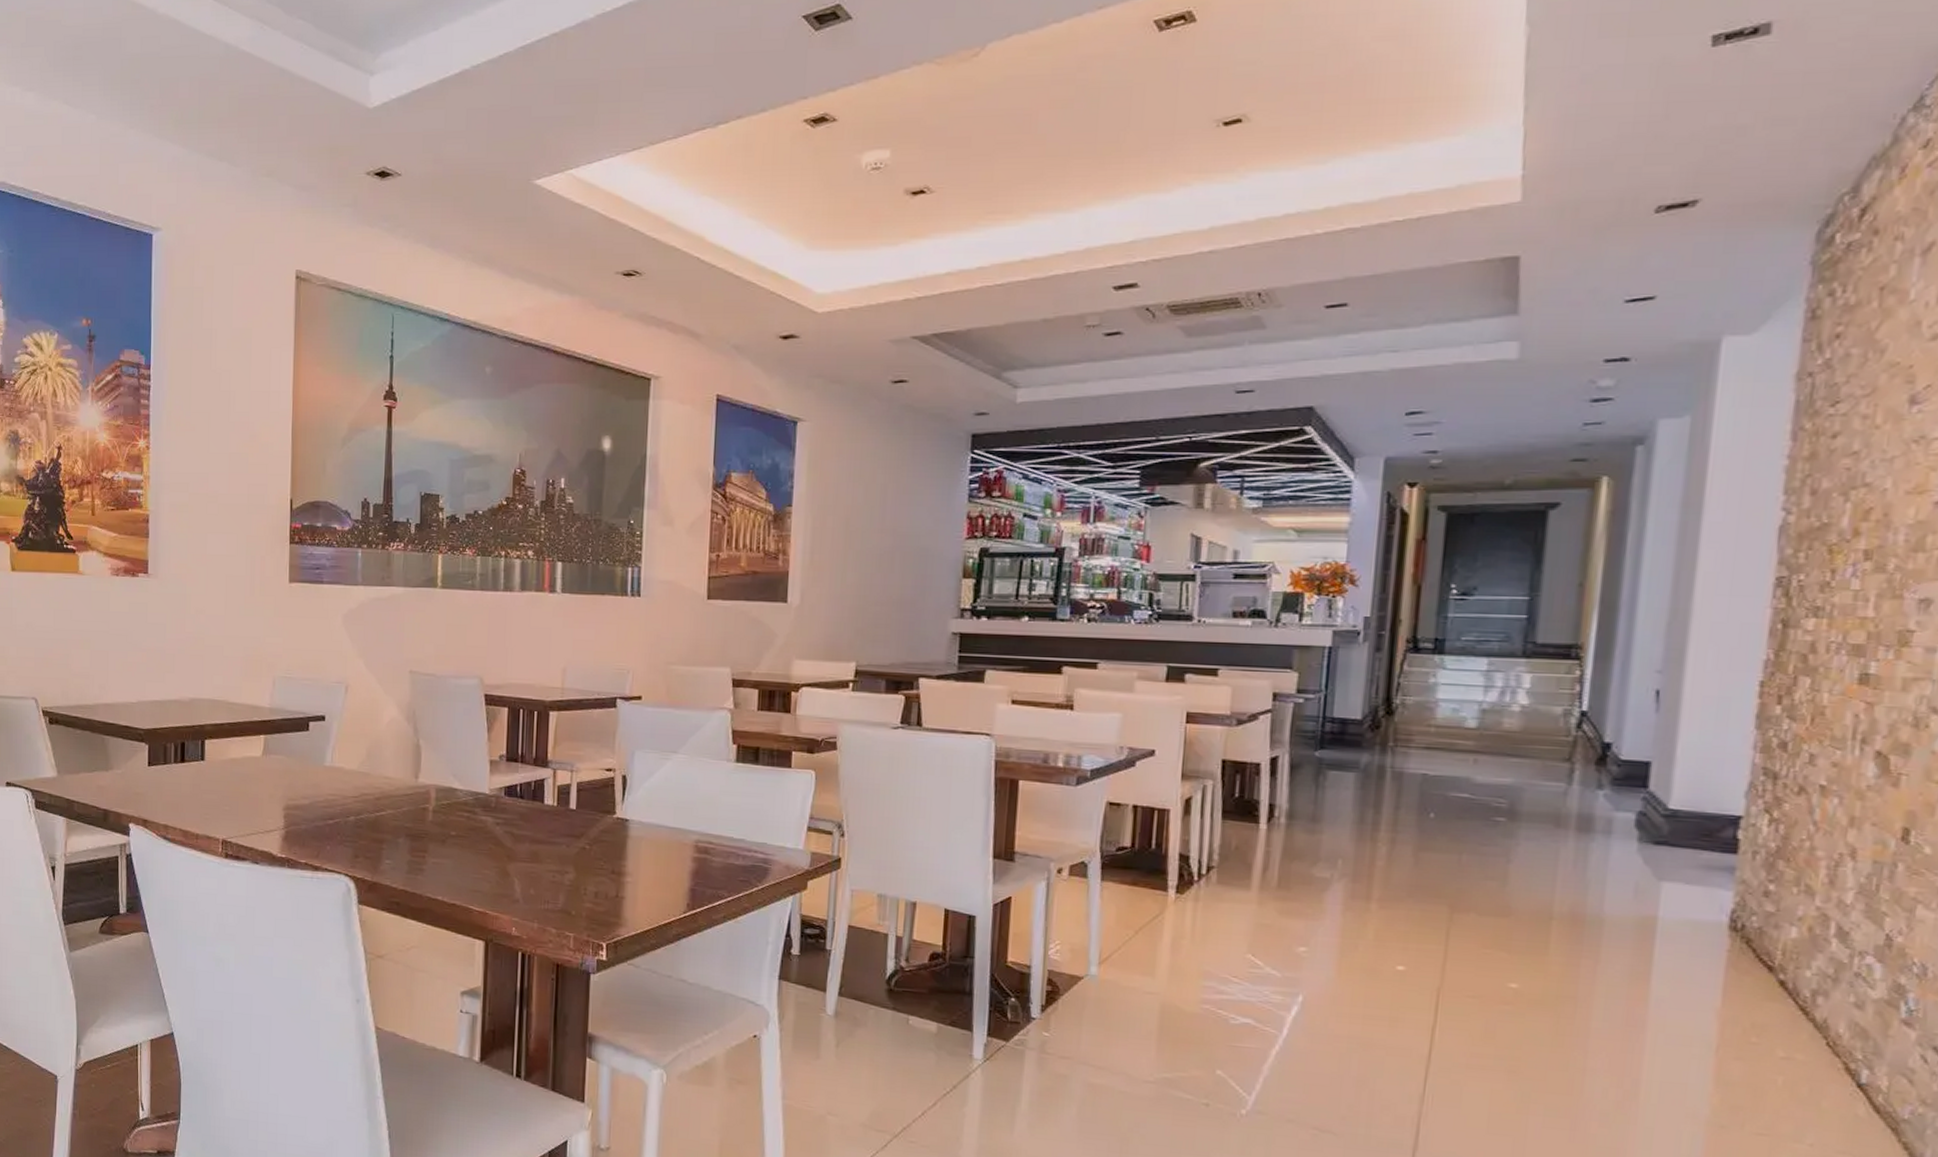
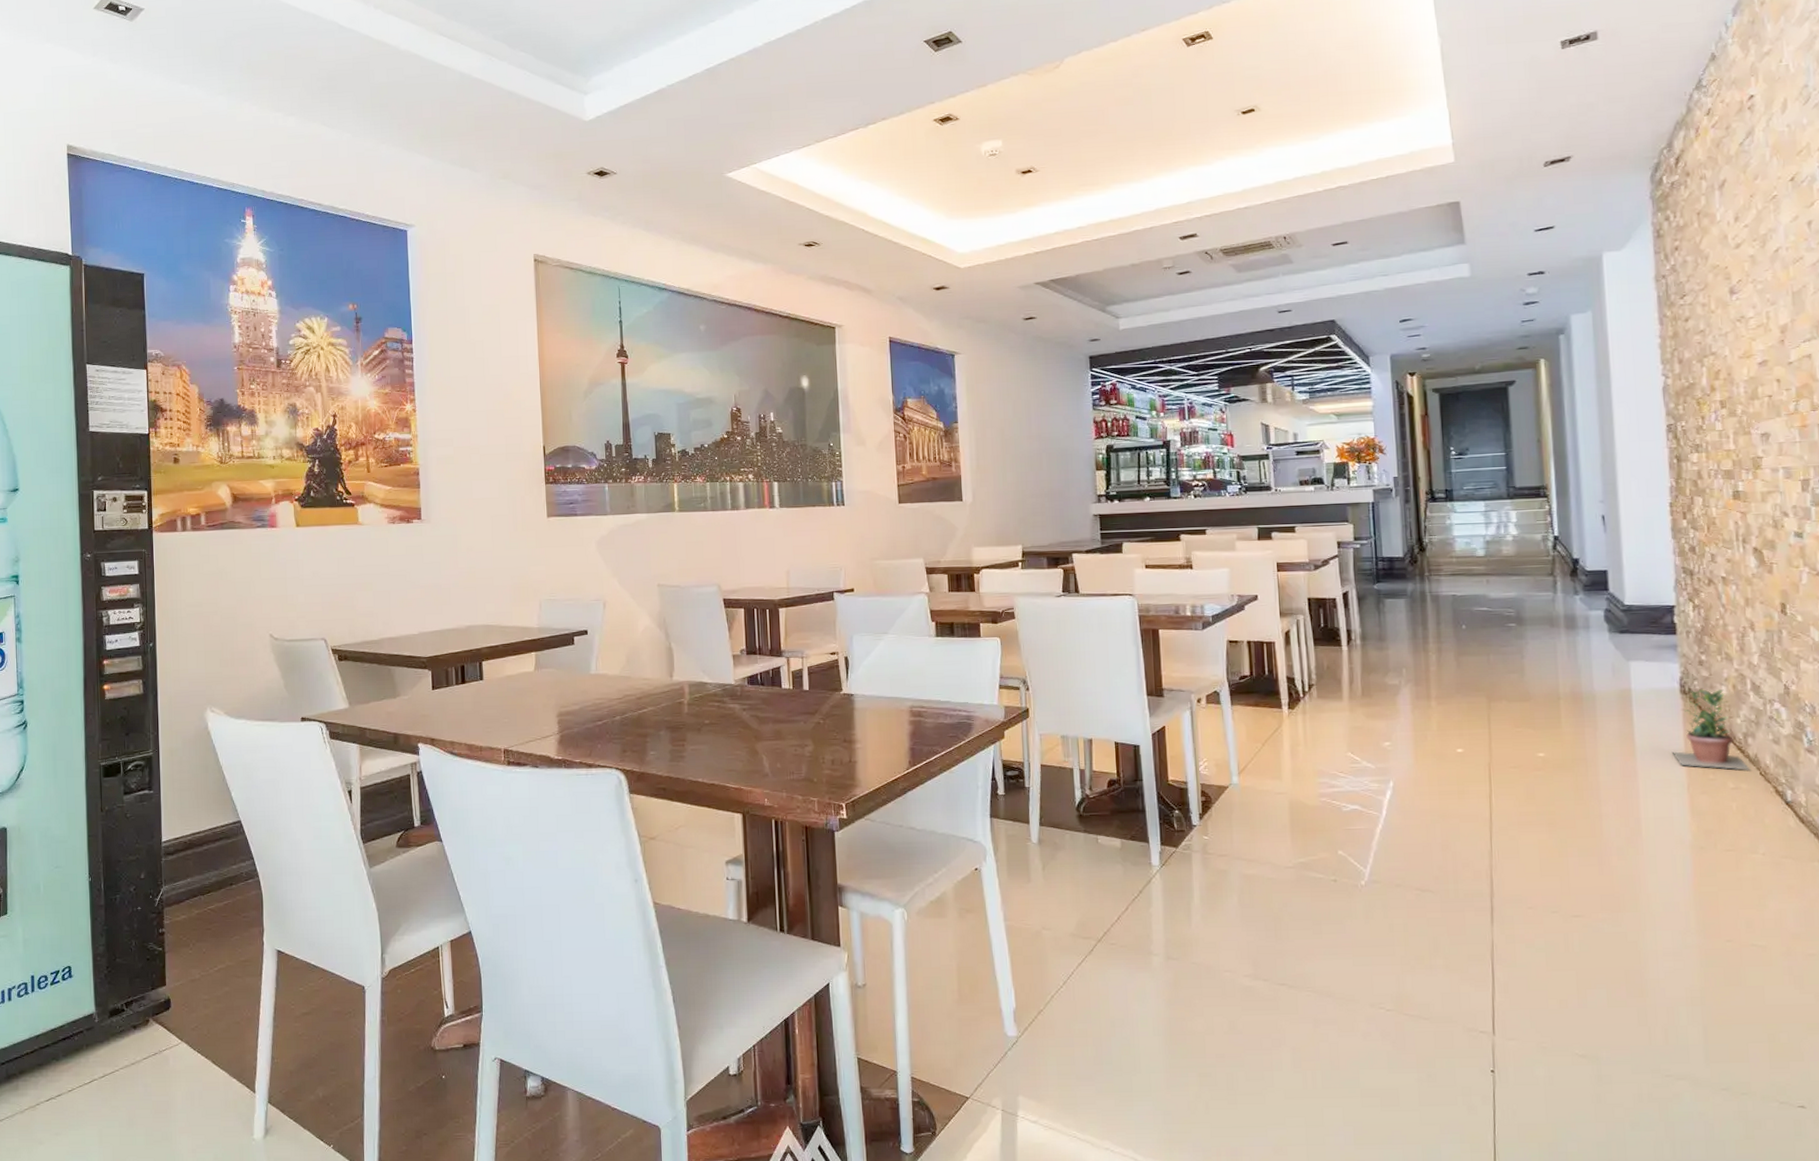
potted plant: none [1701,923,1813,1038] -> present [1671,687,1750,771]

